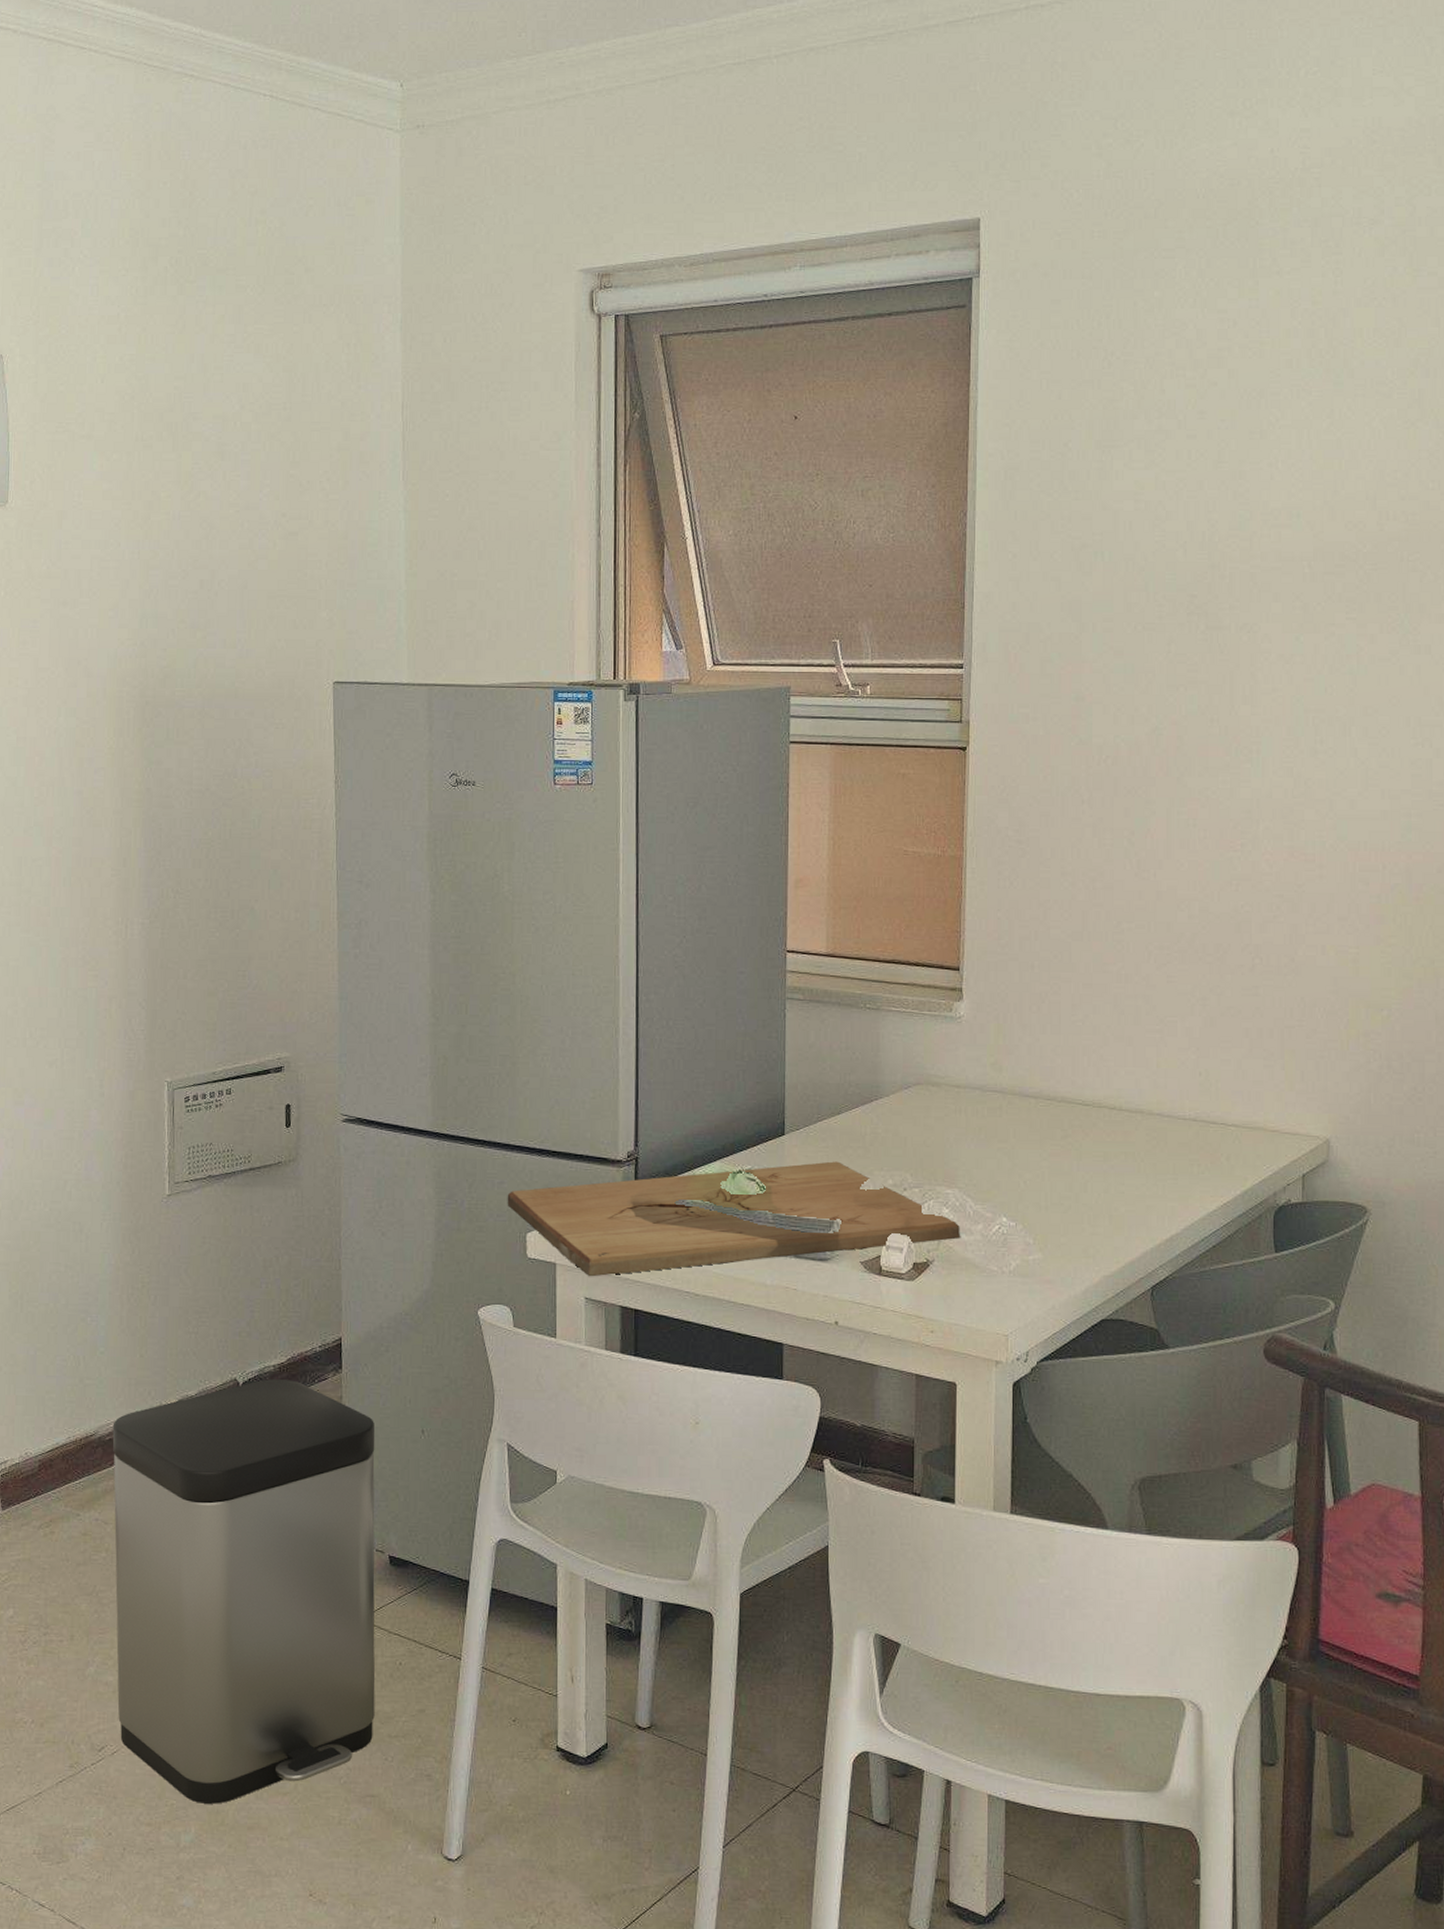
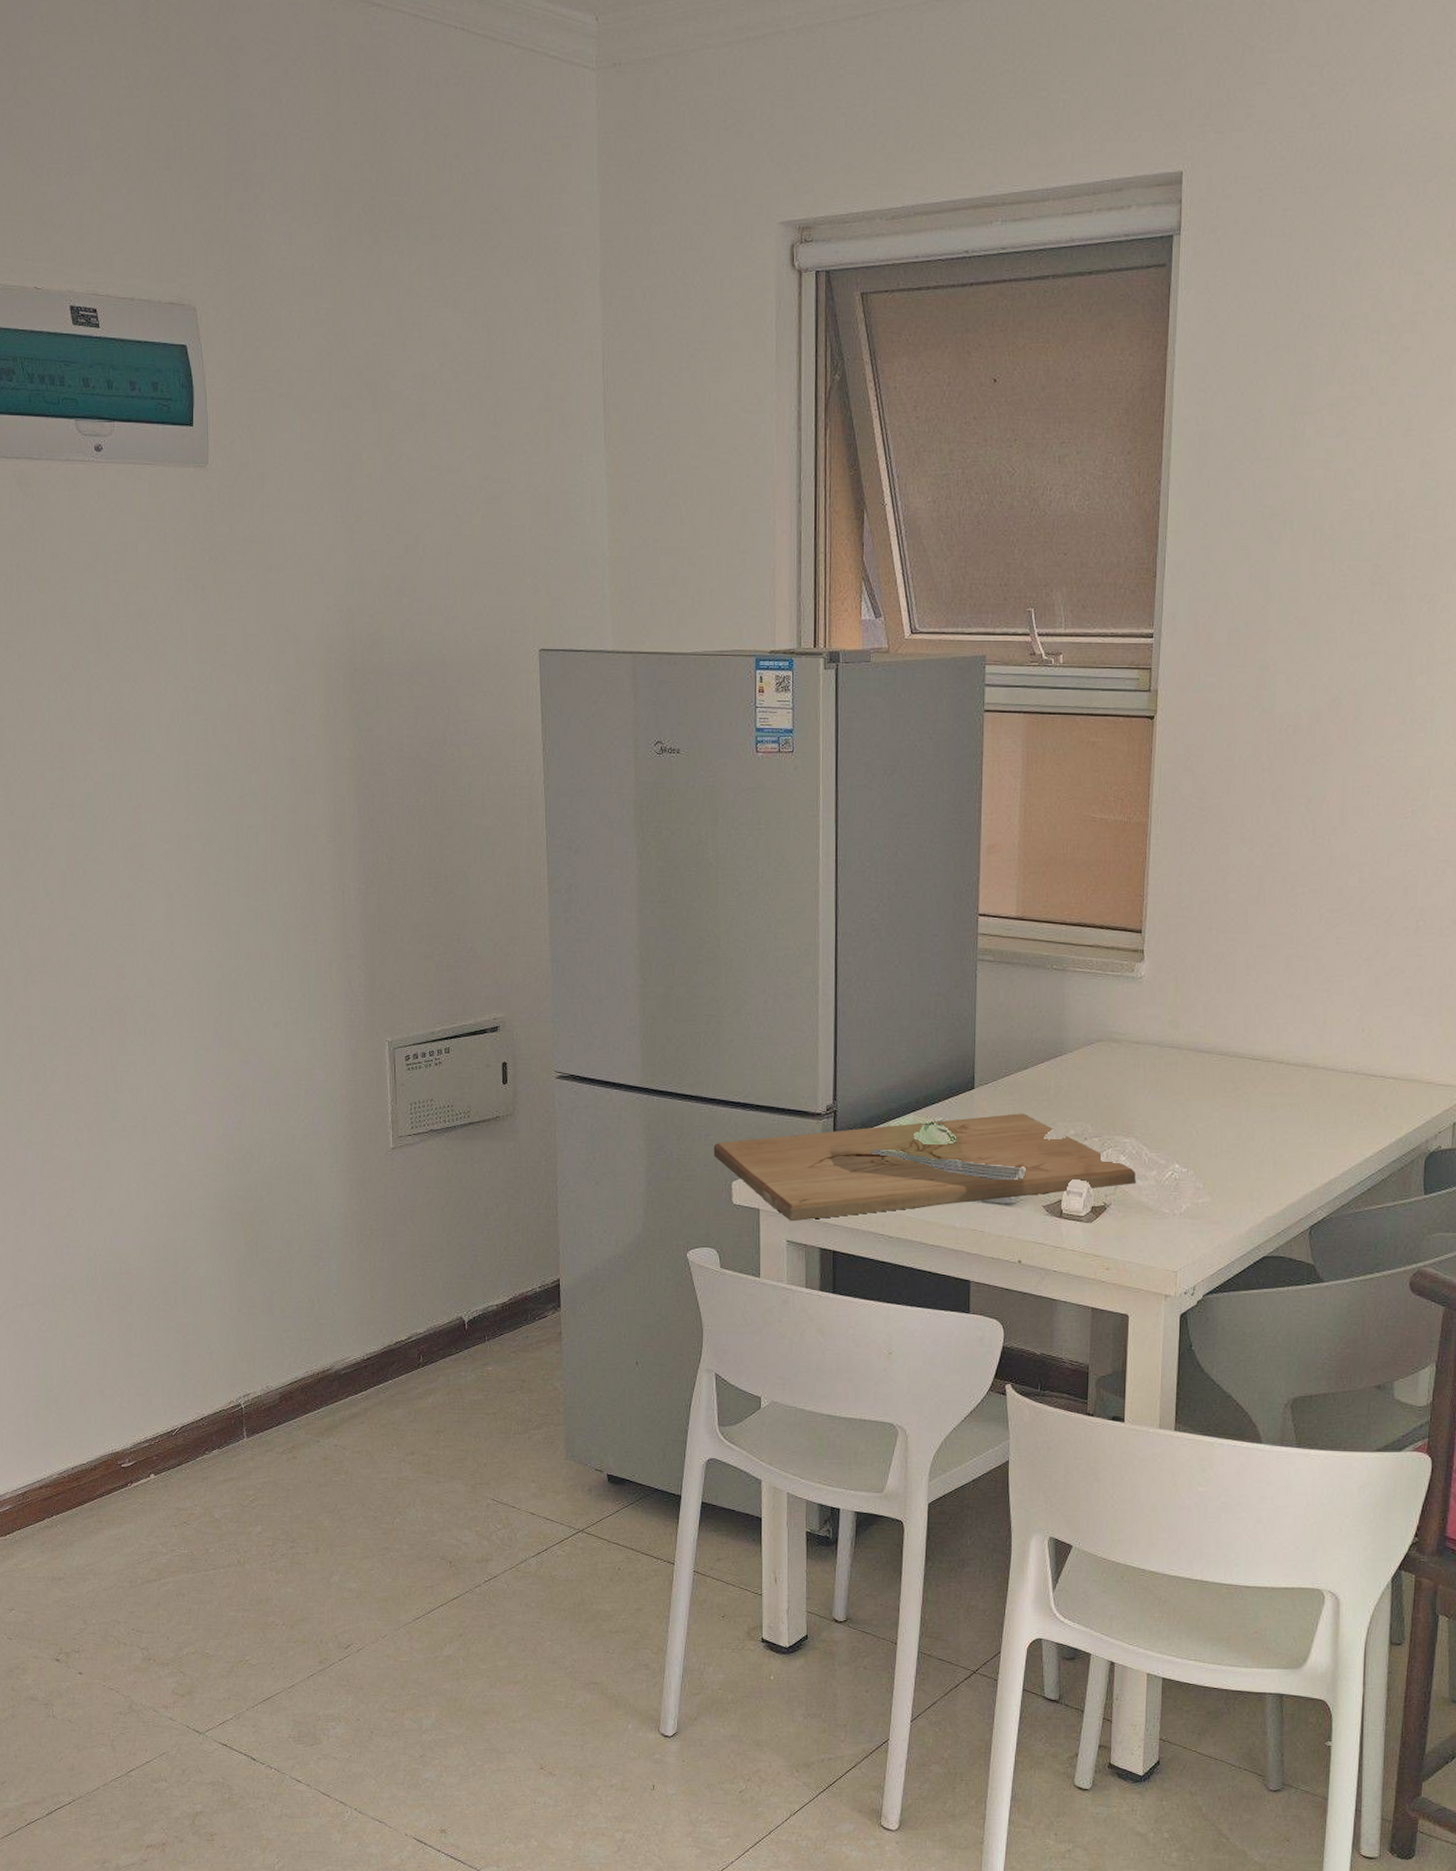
pedal bin: present [112,1379,376,1804] -> none [347,1317,597,1692]

